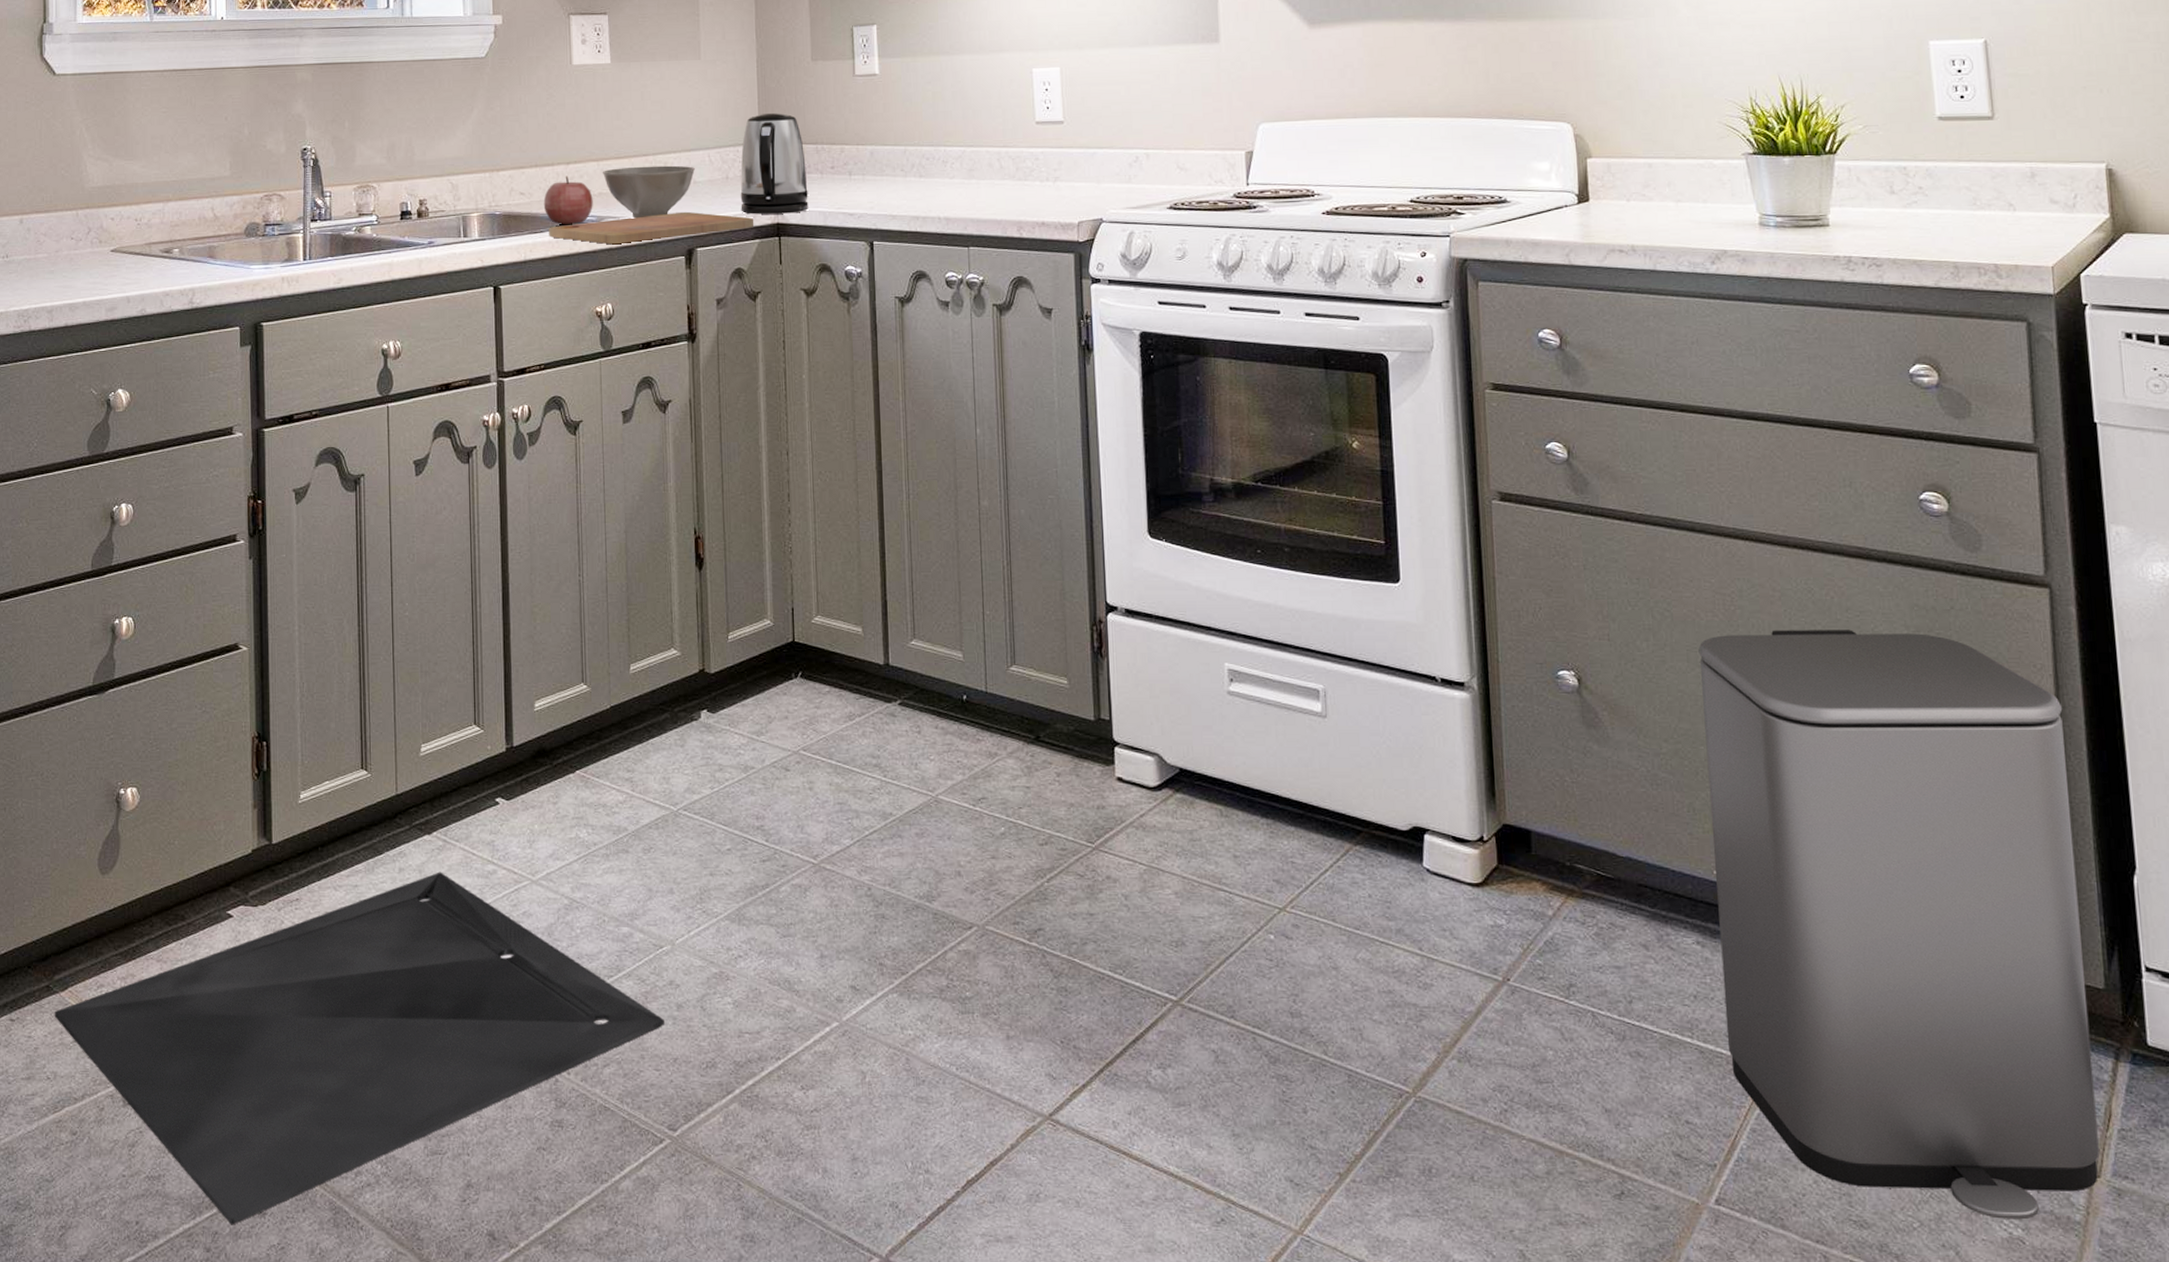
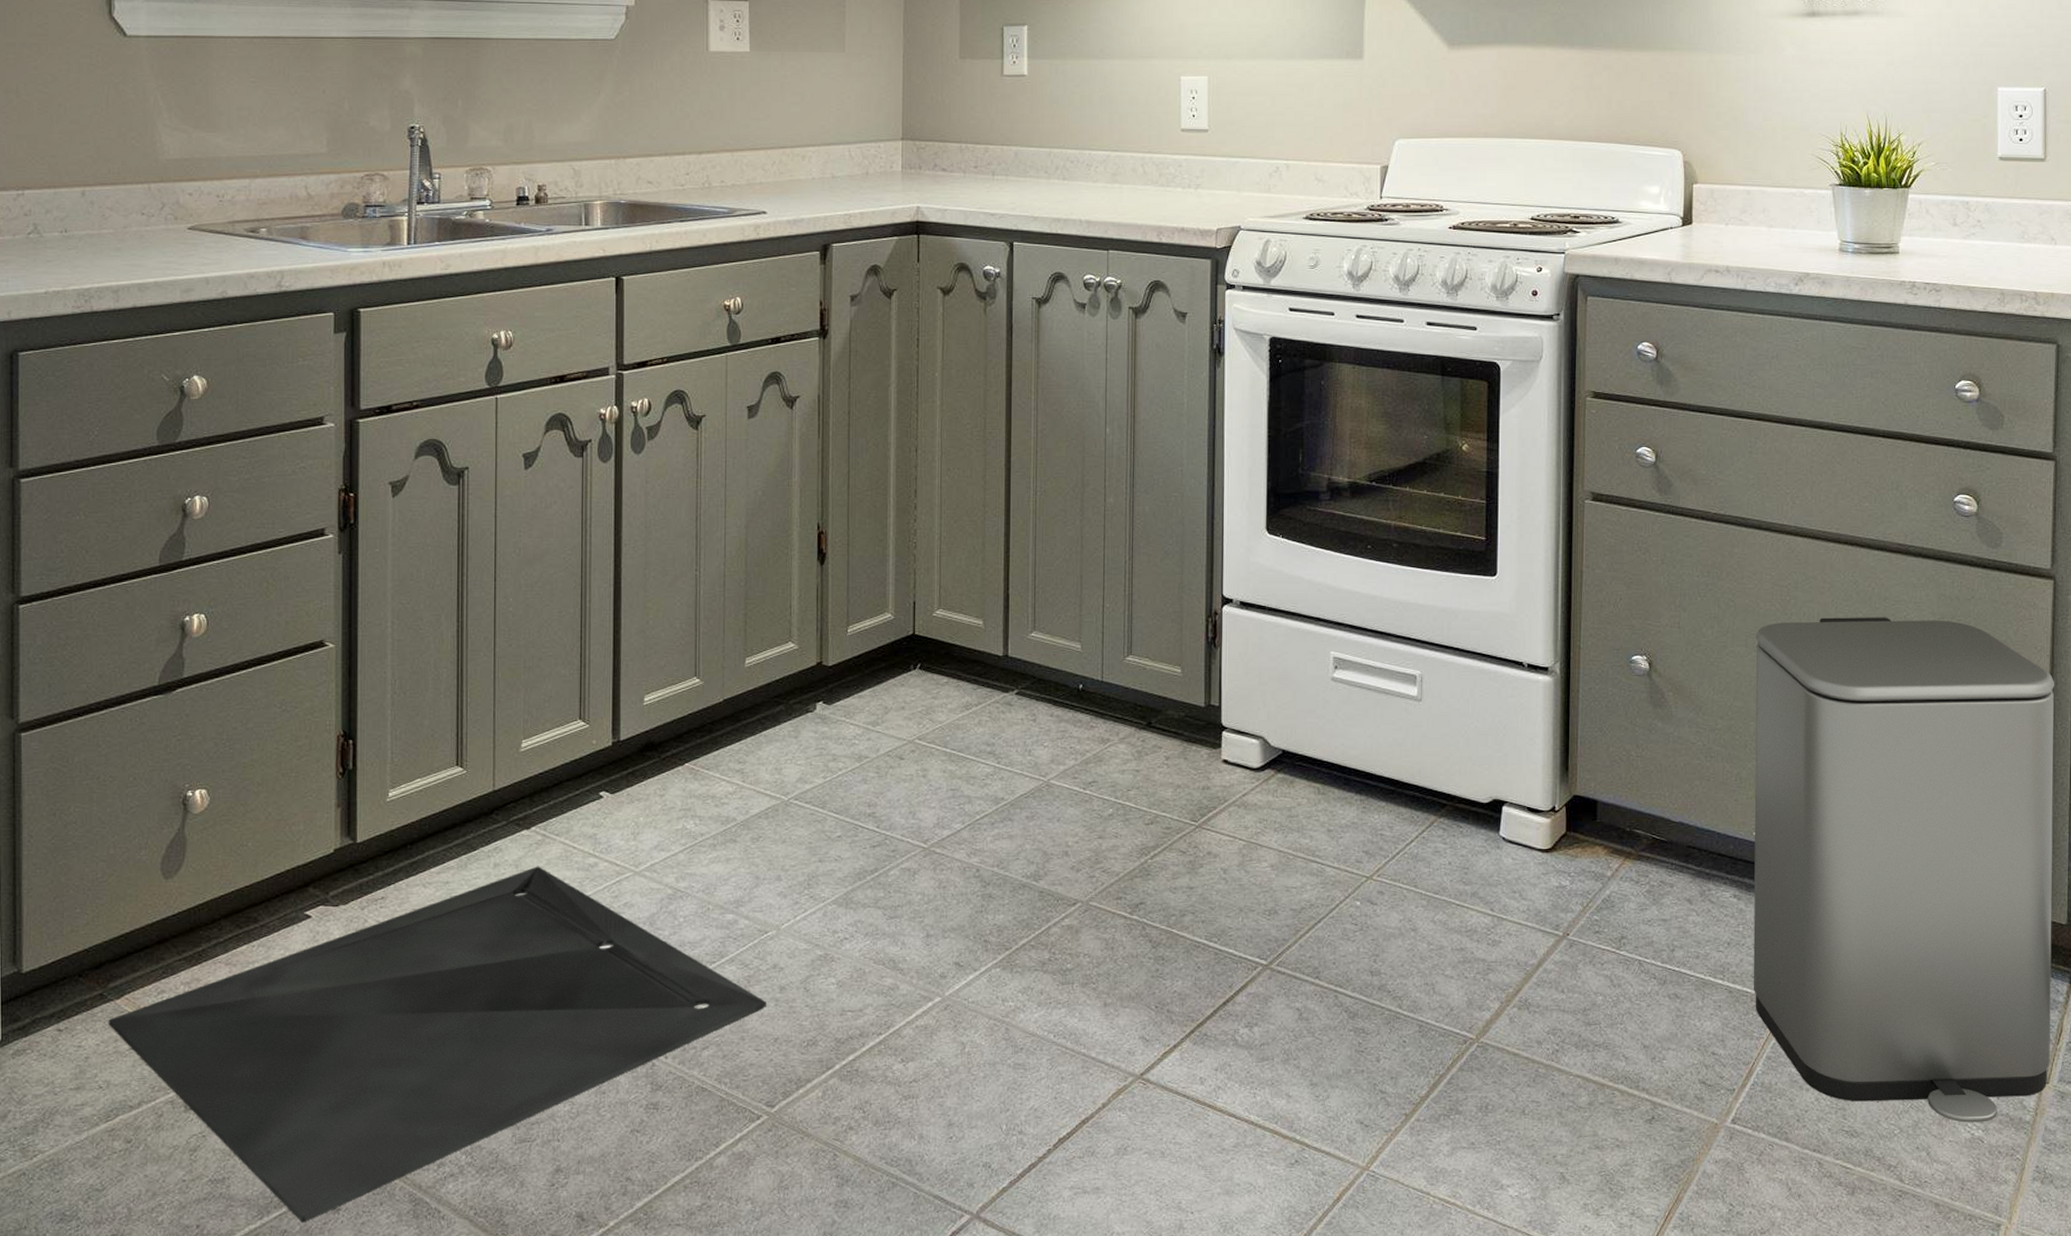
fruit: present [543,175,593,224] -> none [672,165,725,215]
cutting board: present [549,212,755,245] -> none [677,207,893,238]
bowl: present [602,165,695,219] -> none [736,158,834,212]
kettle: present [740,112,809,215] -> none [880,109,950,212]

